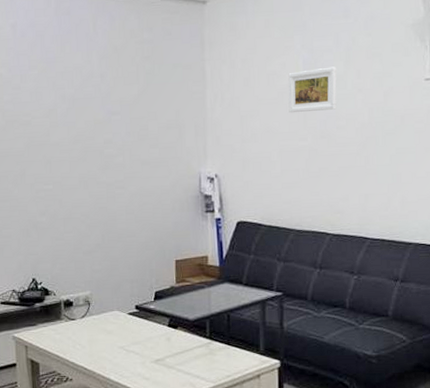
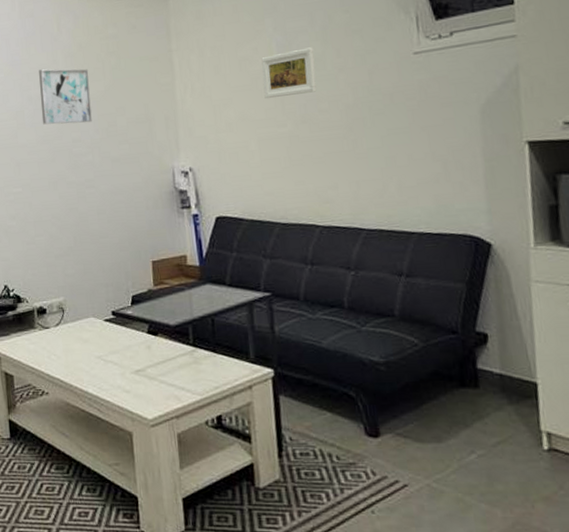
wall art: none [73,69,124,125] -> present [39,68,92,125]

